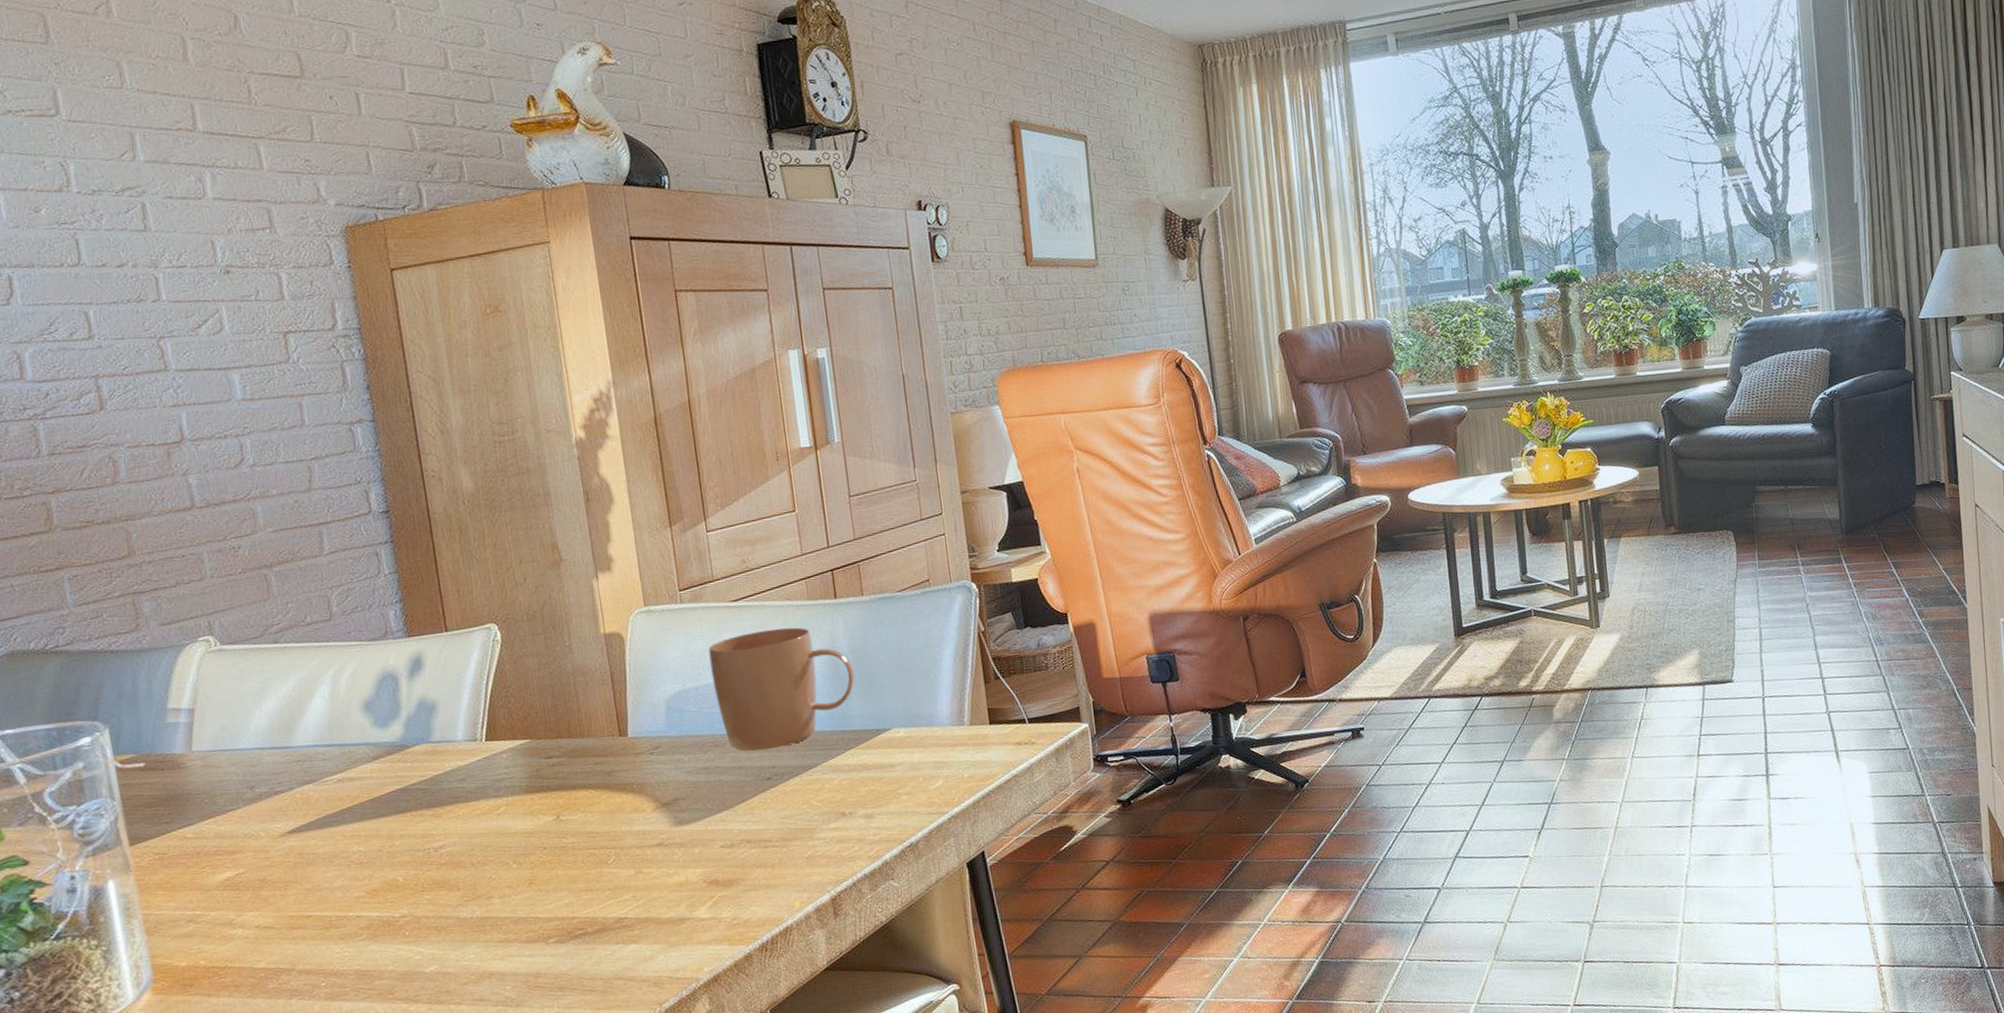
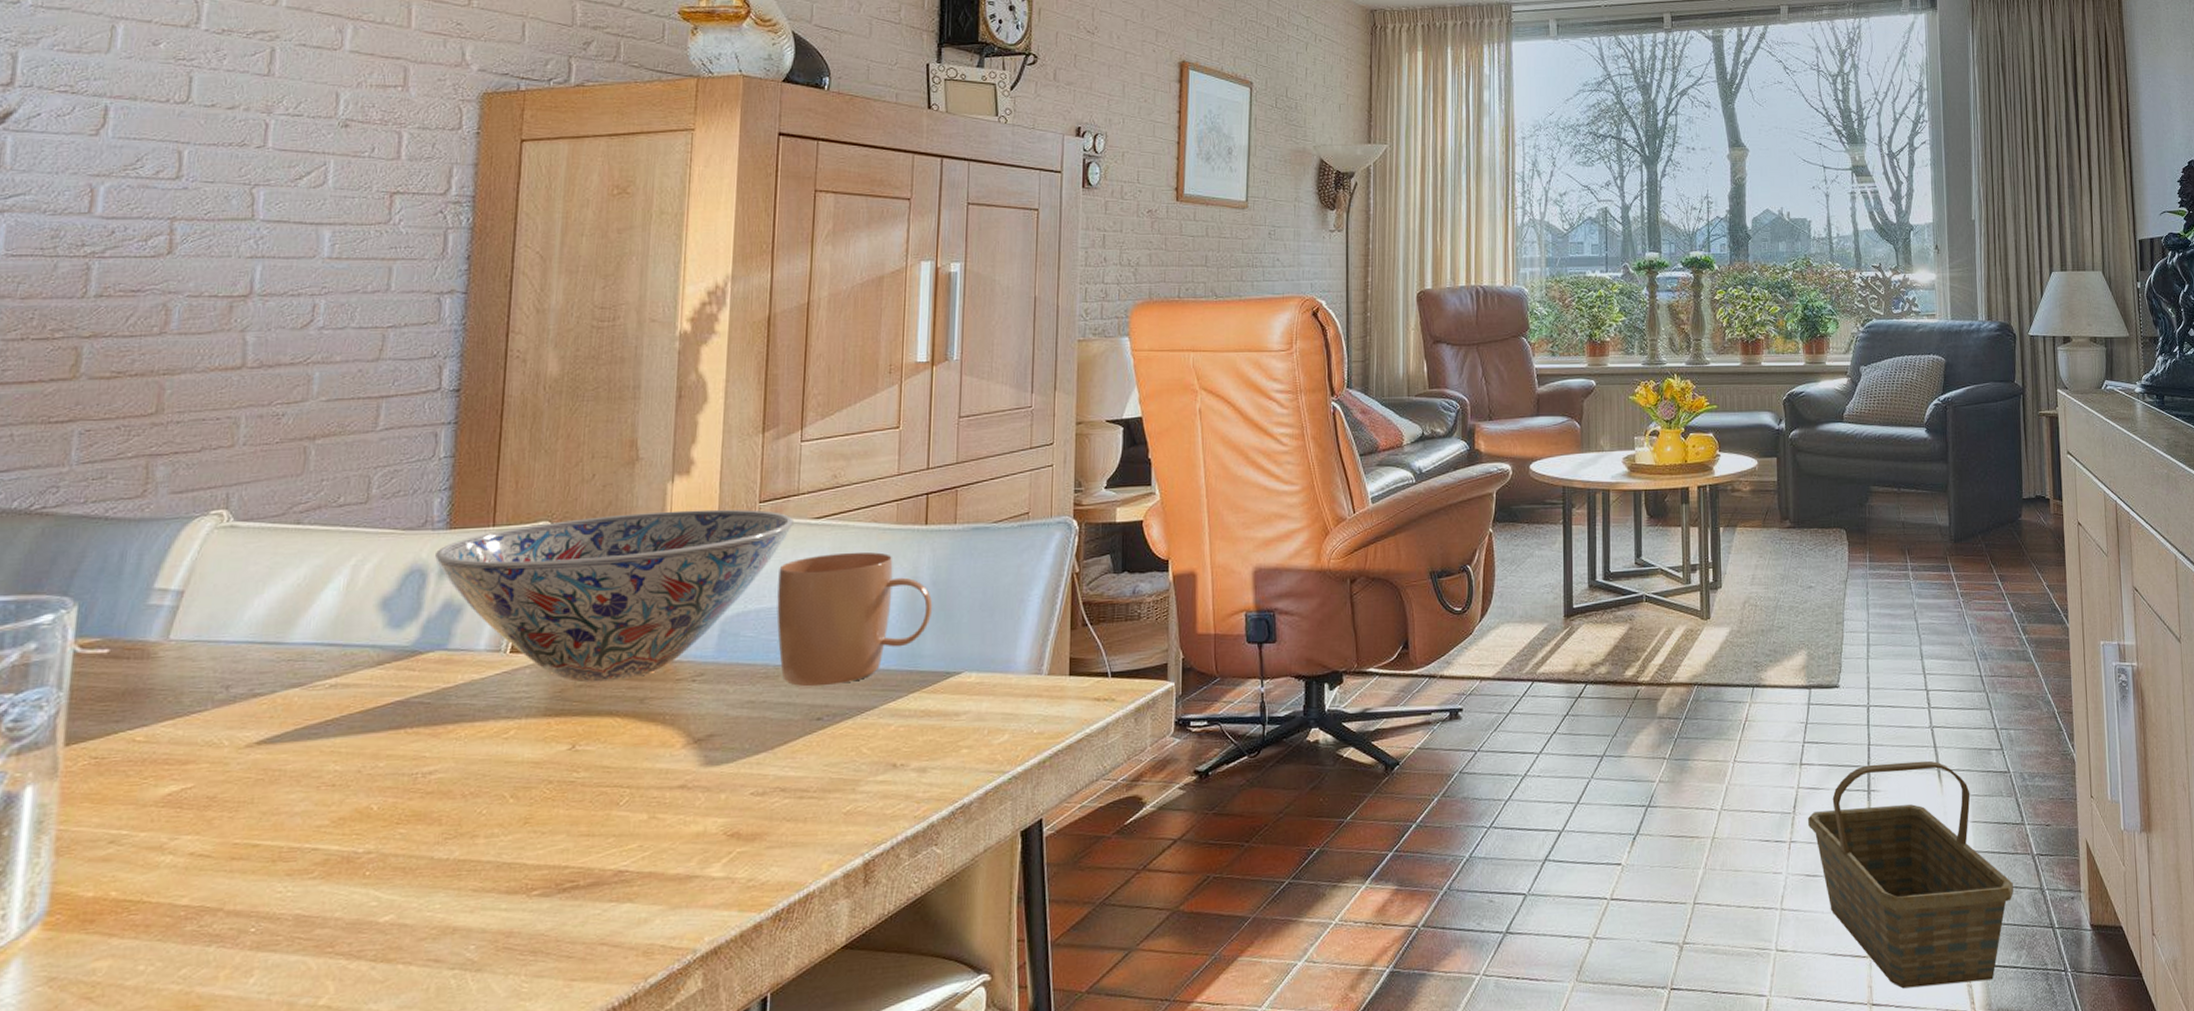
bowl: none [401,598,714,762] -> present [435,509,794,683]
basket: none [1708,743,1915,949] -> present [1808,760,2013,989]

